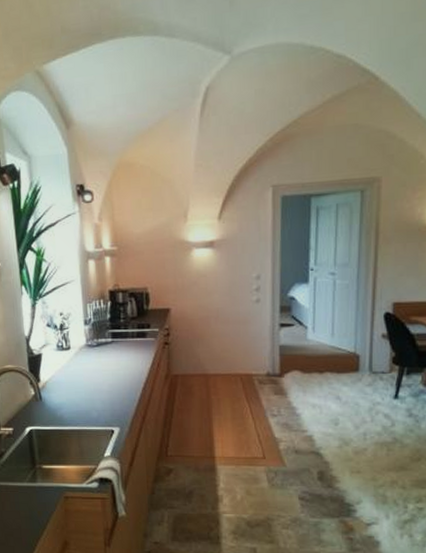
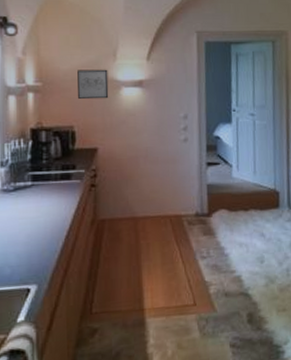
wall art: none [150,231,180,262] -> present [77,69,109,100]

